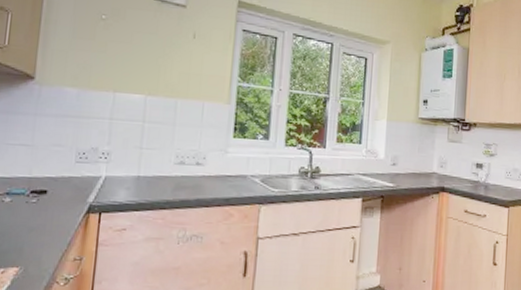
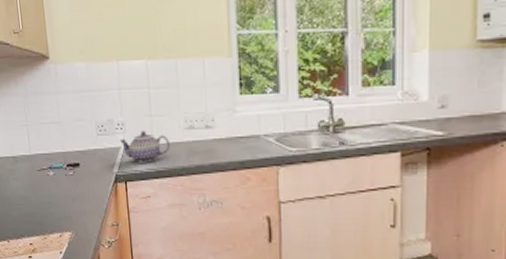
teapot: none [101,162,158,195] -> present [119,130,171,163]

